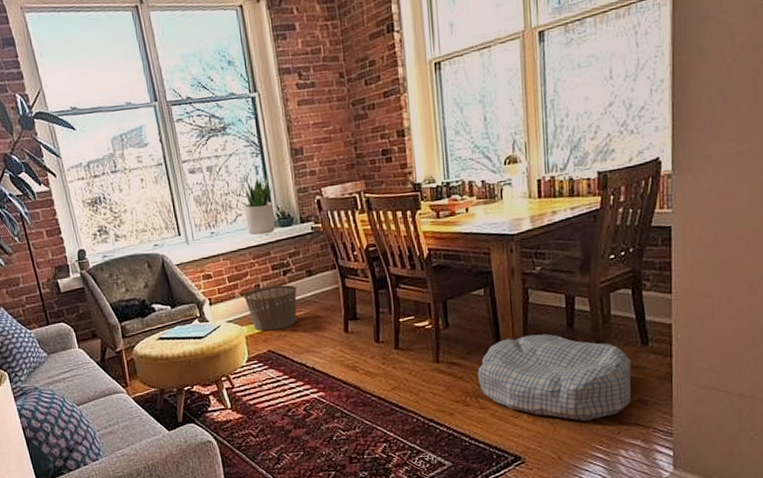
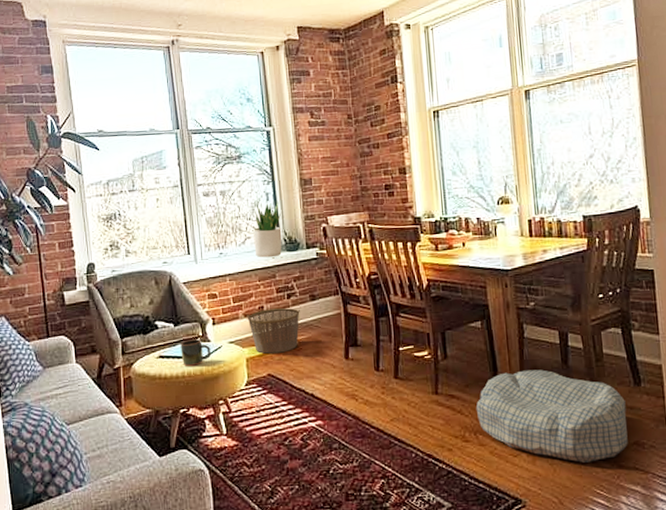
mug: none [179,320,211,347] -> present [180,339,212,366]

